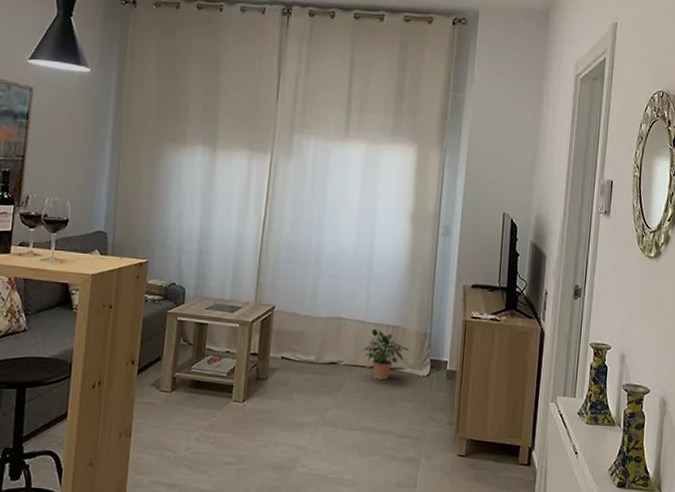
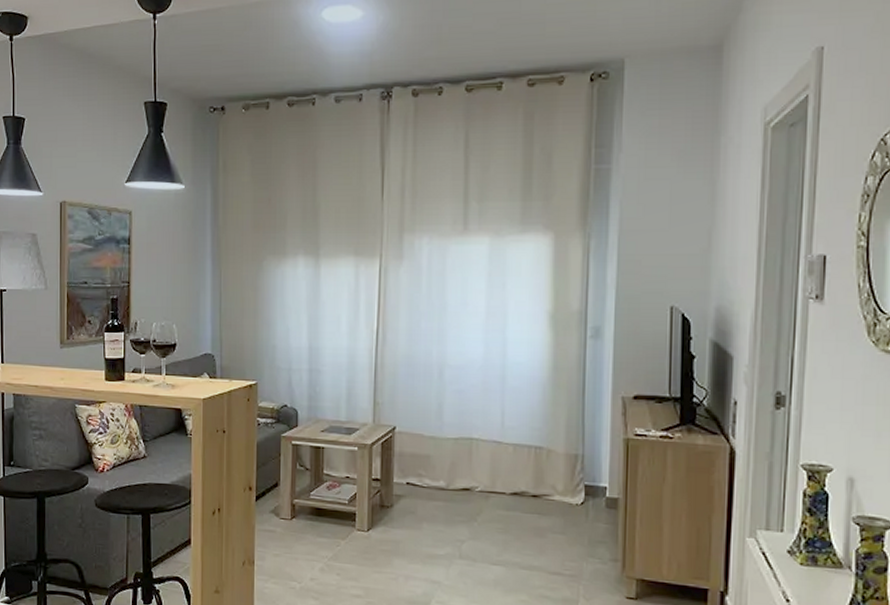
potted plant: present [362,329,410,380] -> none [500,450,558,508]

